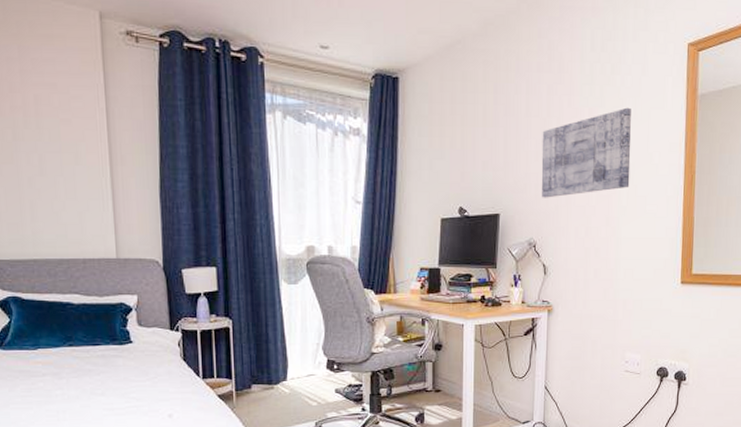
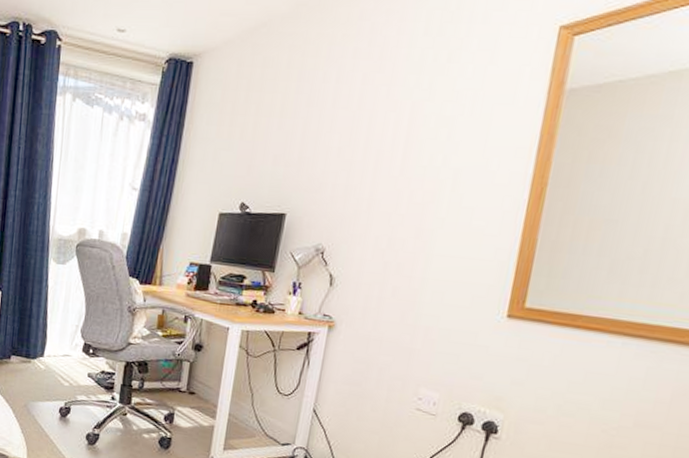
wall art: present [541,107,631,198] -> none [339,102,468,201]

